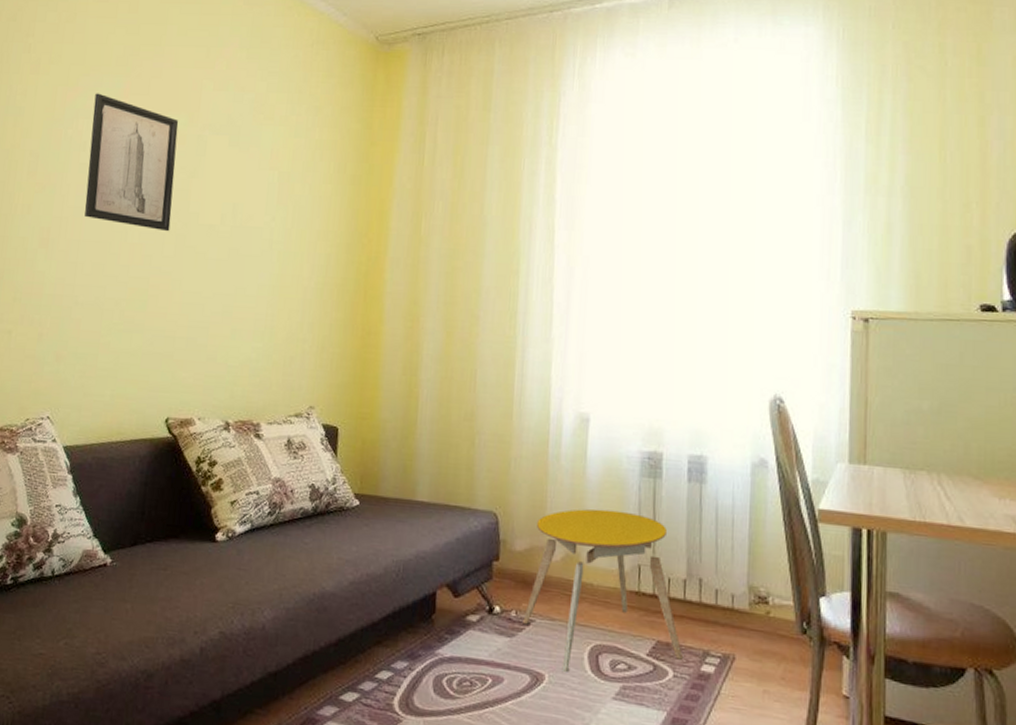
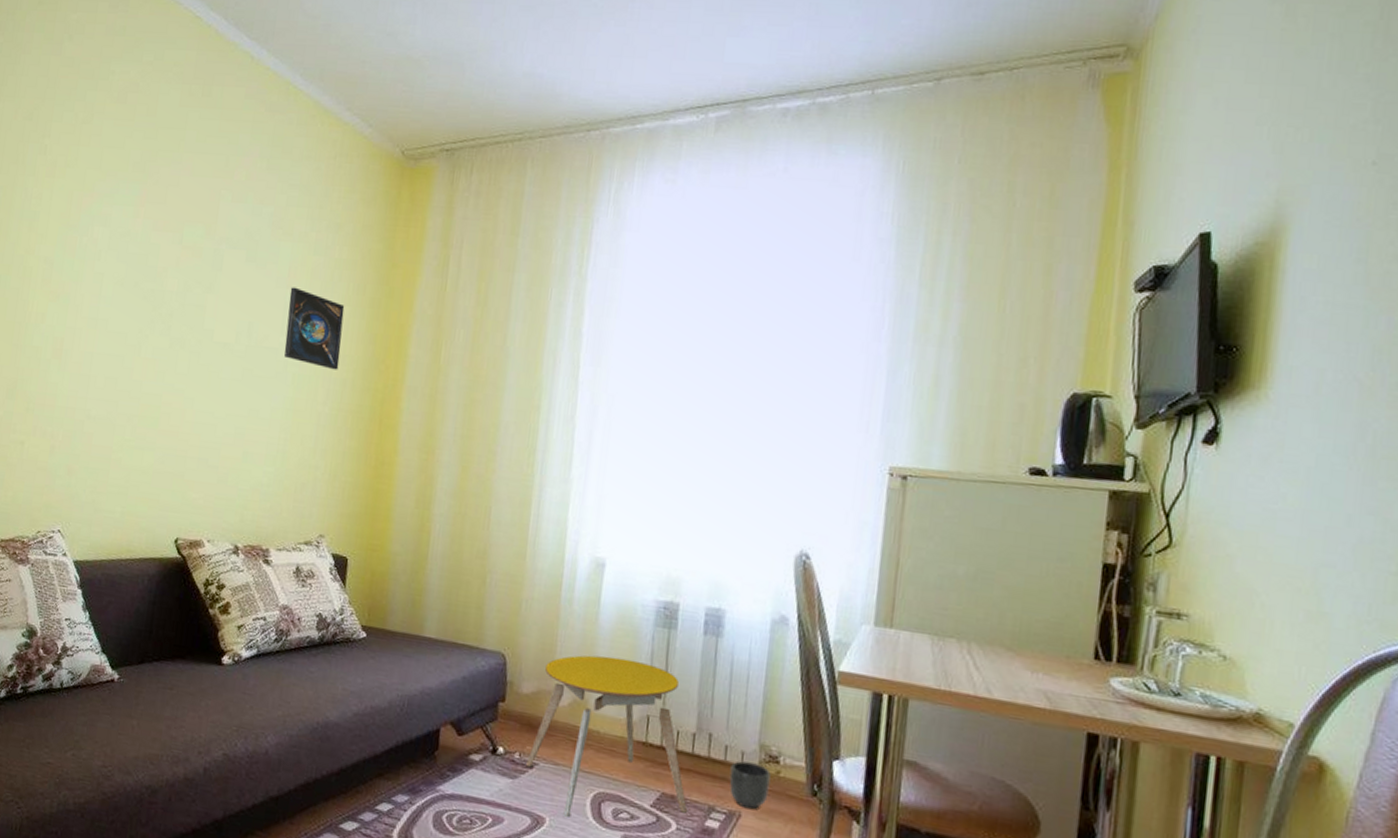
wall art: present [84,93,179,232] -> none [98,199,196,348]
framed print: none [269,168,327,246] -> present [284,287,345,370]
planter: none [721,604,761,652] -> present [729,761,771,810]

